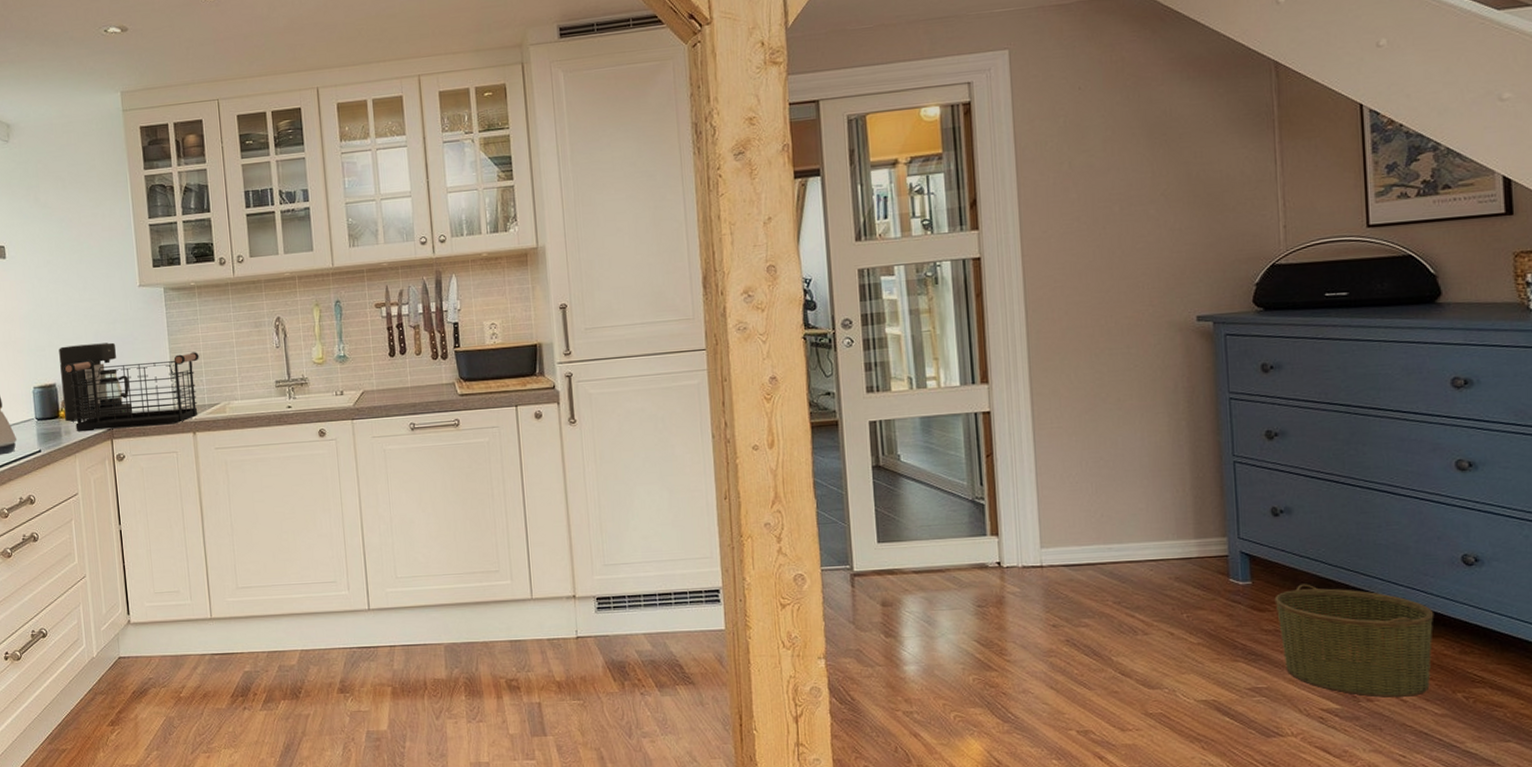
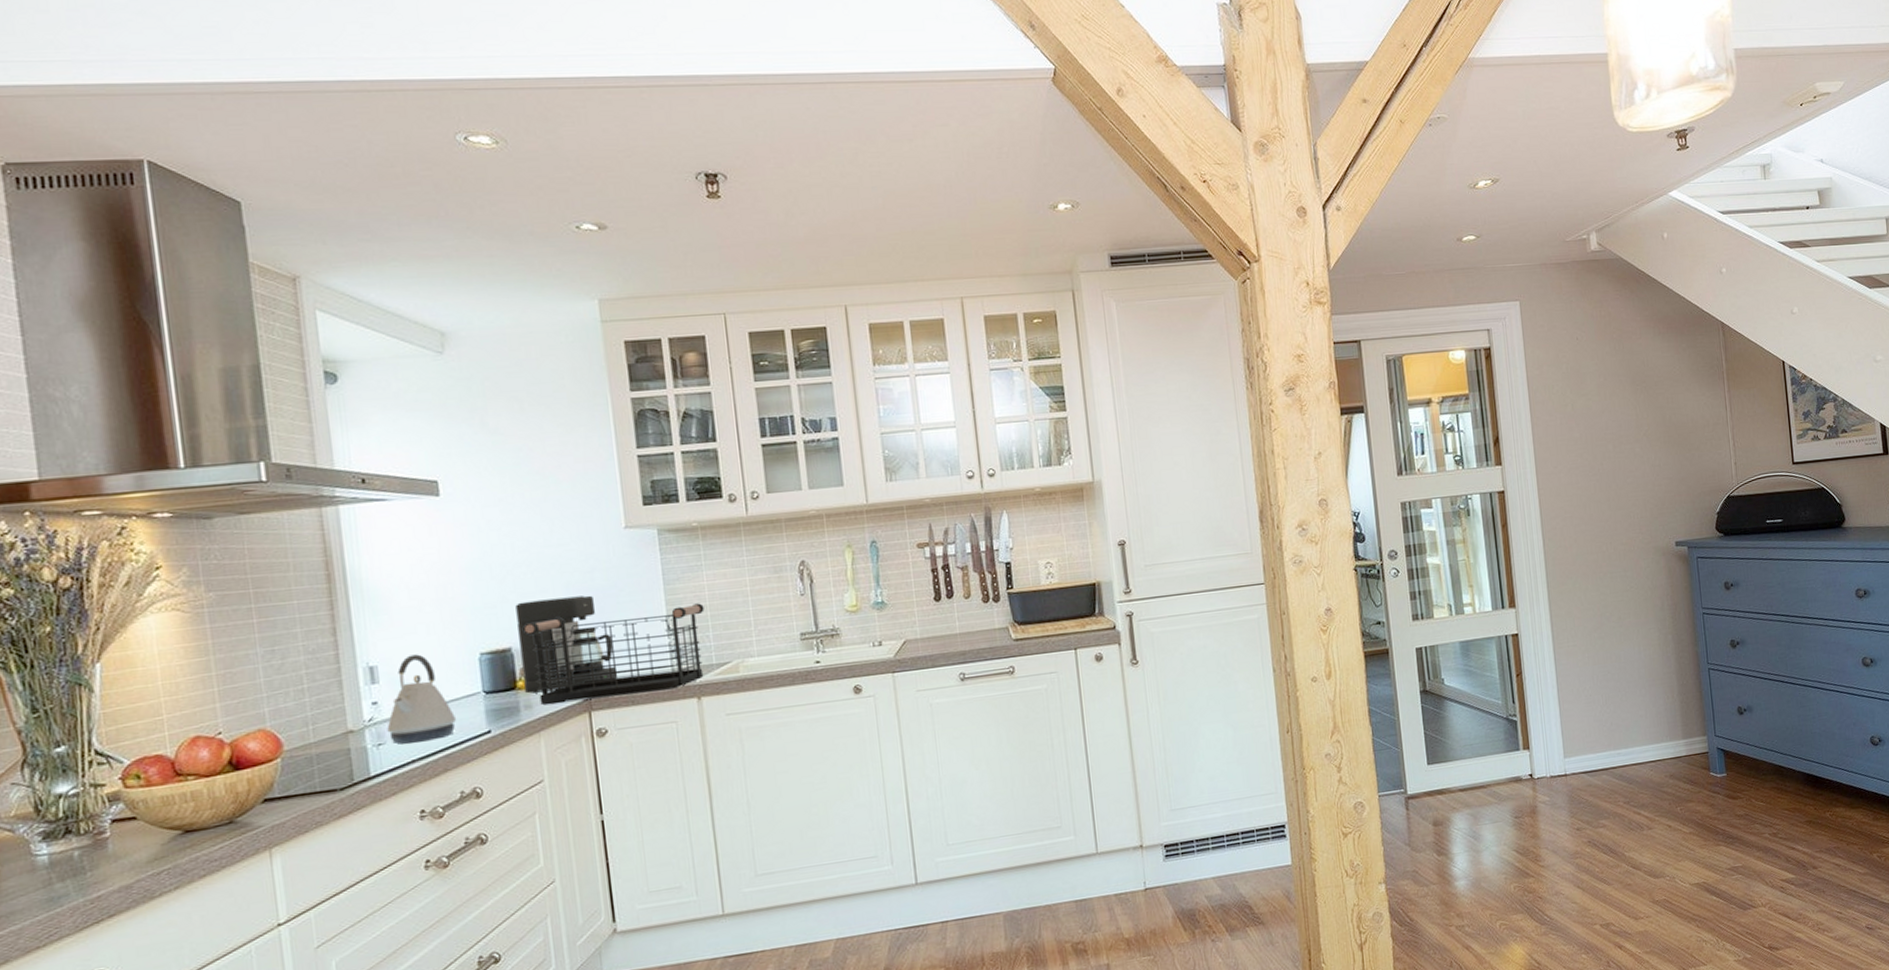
basket: present [1274,584,1434,698] -> none [1743,771,1856,865]

